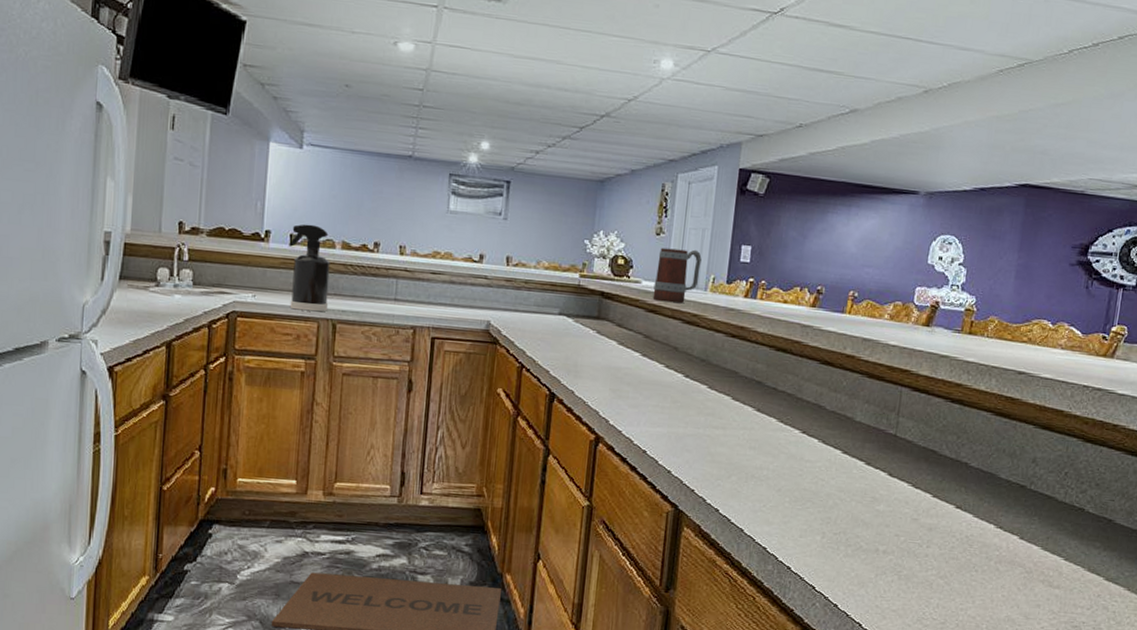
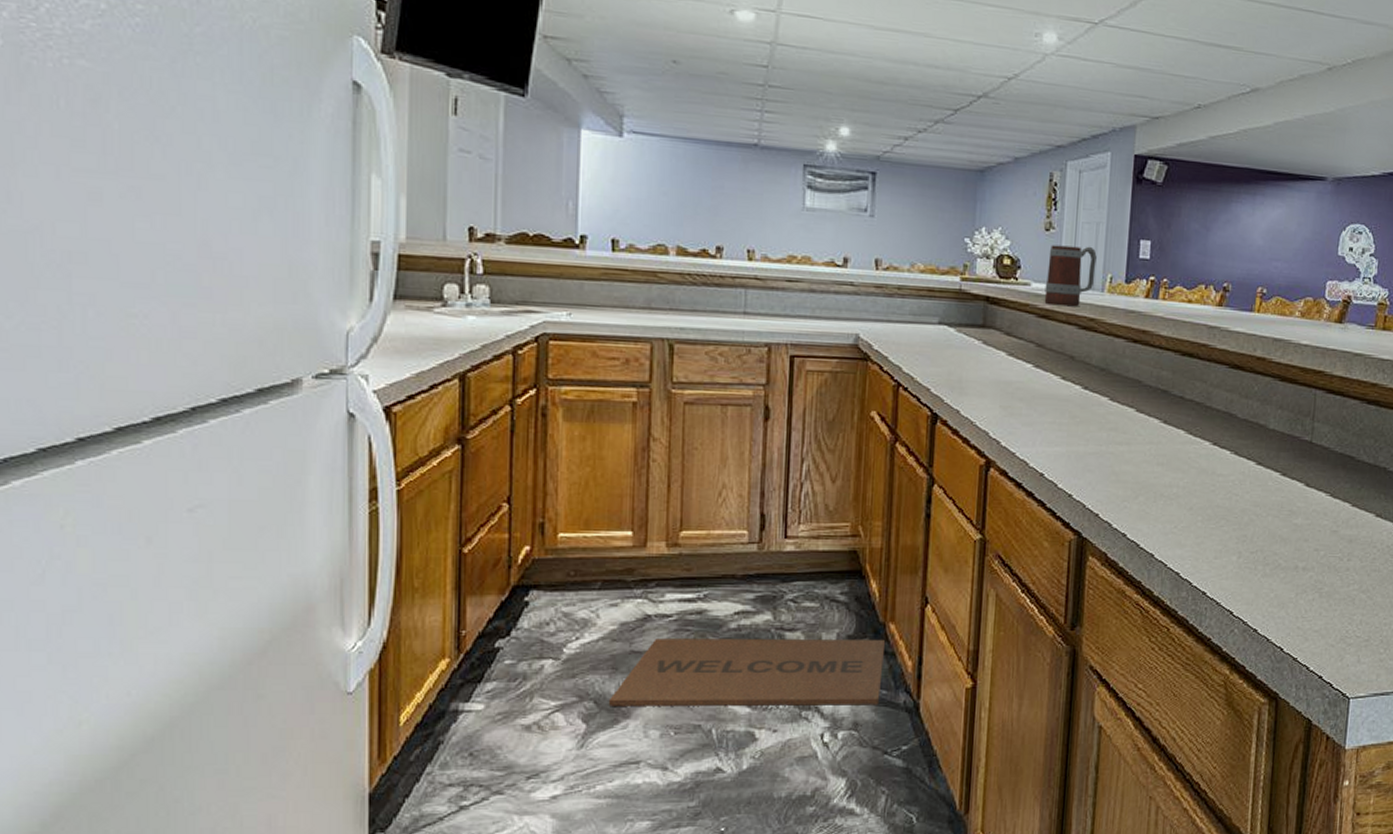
spray bottle: present [289,224,331,312] -> none [610,226,663,331]

